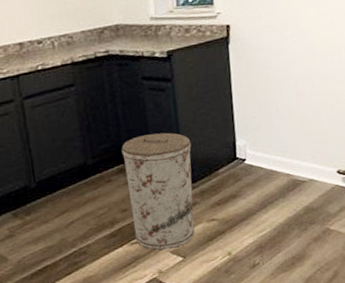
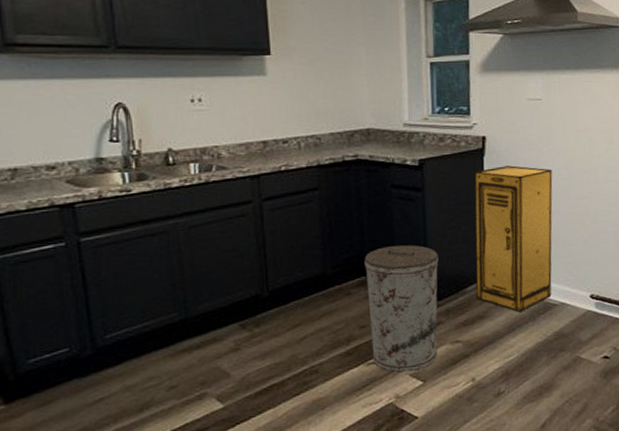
storage cabinet: none [220,51,300,190] -> present [474,165,553,312]

